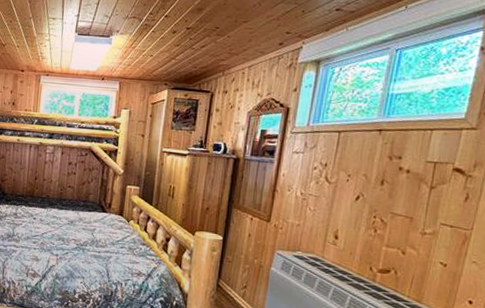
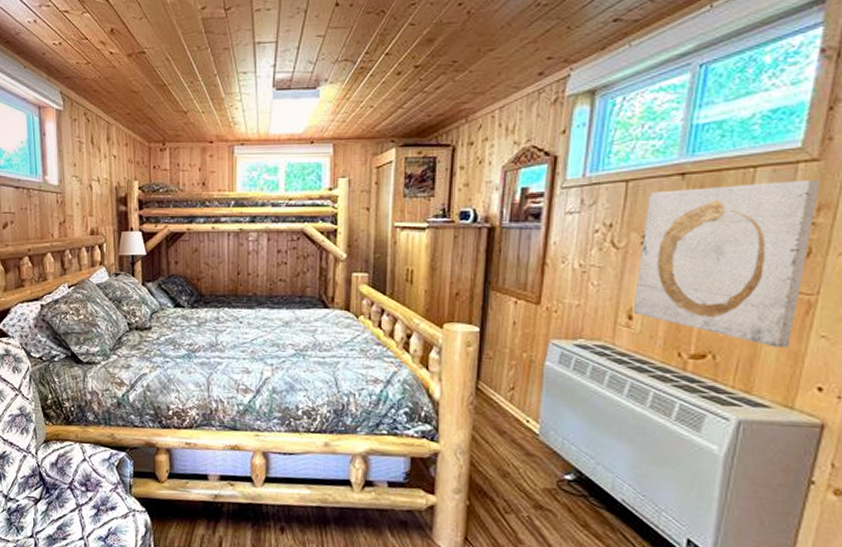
wall art: none [338,142,477,269] -> present [632,179,821,348]

